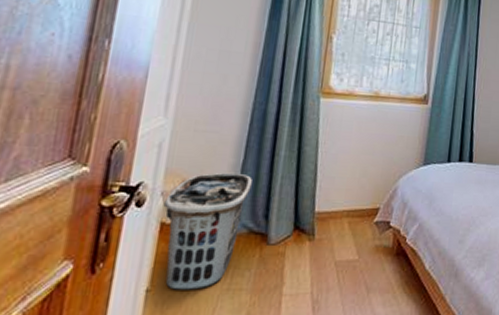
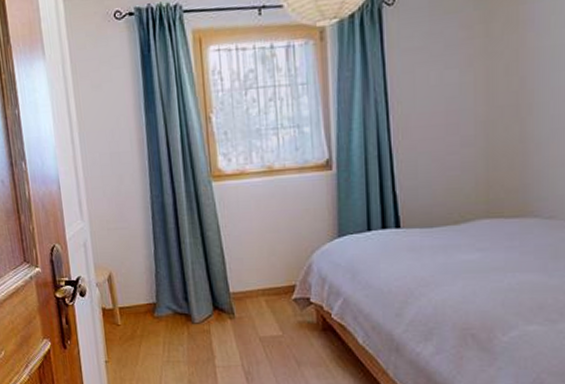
clothes hamper: present [163,172,252,290] -> none [100,262,167,361]

